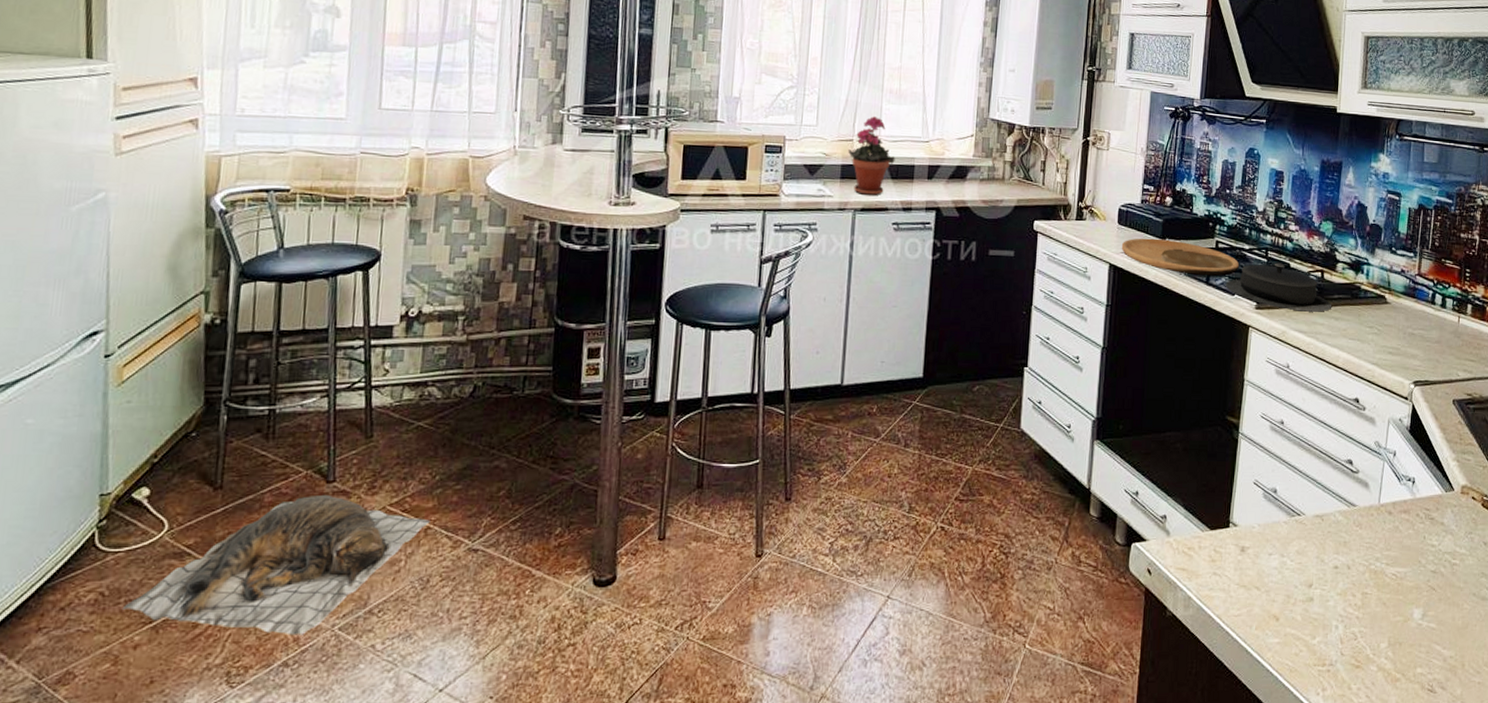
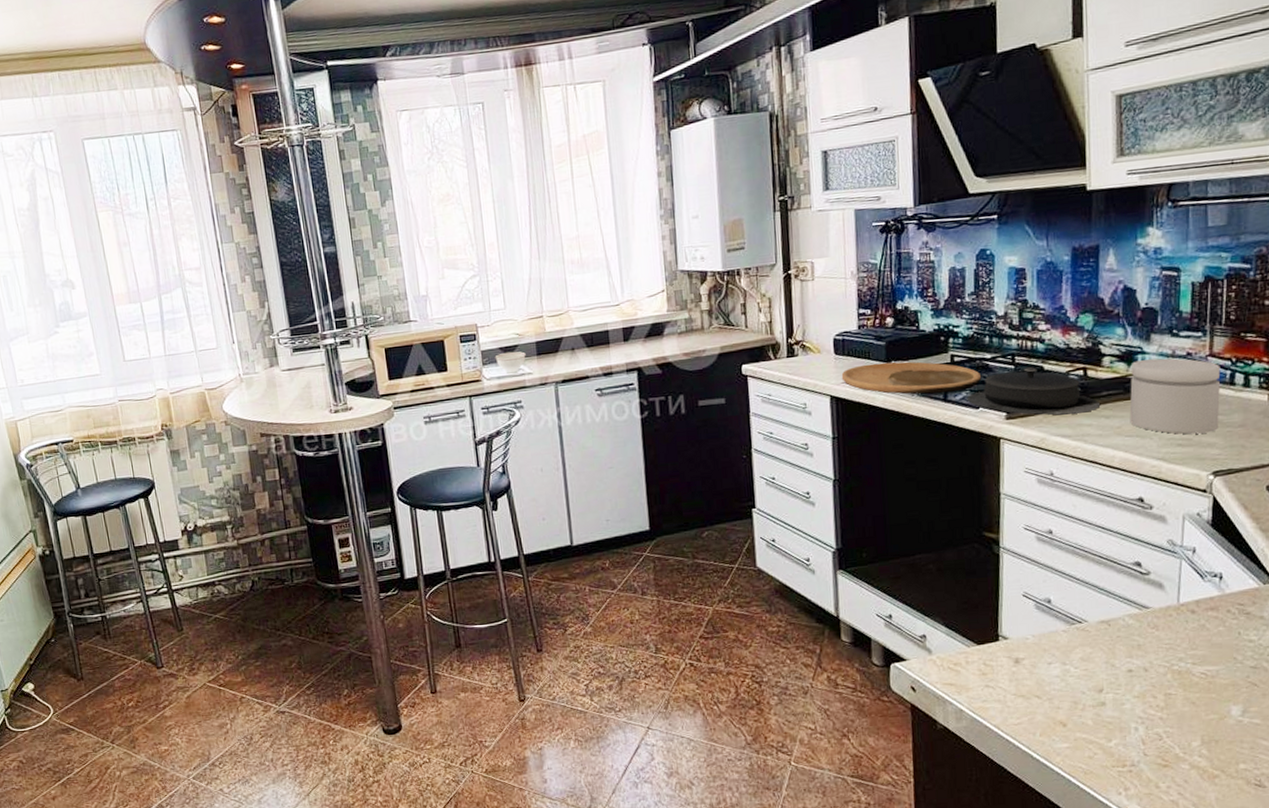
cat: present [122,494,430,636] -> none [37,677,242,785]
bowl: none [797,170,830,195] -> present [495,351,526,375]
potted plant: present [848,116,895,195] -> none [540,289,588,367]
jar: none [1354,271,1425,345] -> present [1129,358,1221,435]

